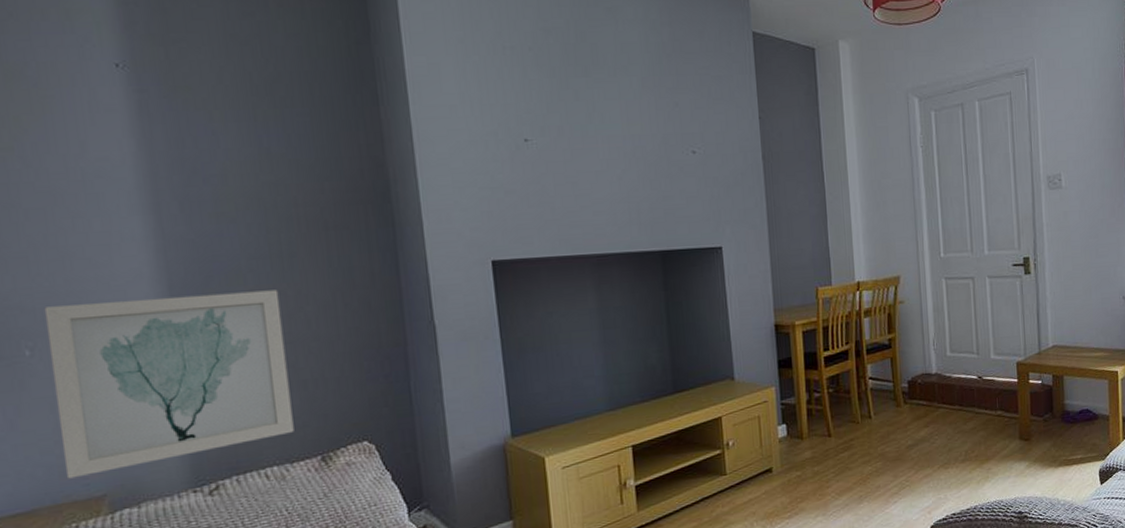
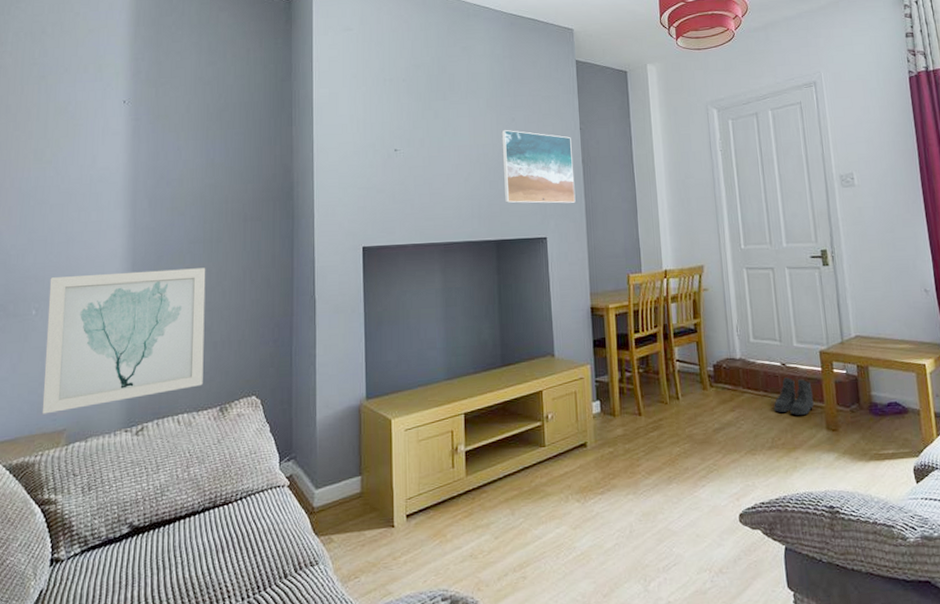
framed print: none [662,116,756,208] -> present [501,129,576,204]
boots: none [969,390,1008,428] -> present [774,377,814,416]

